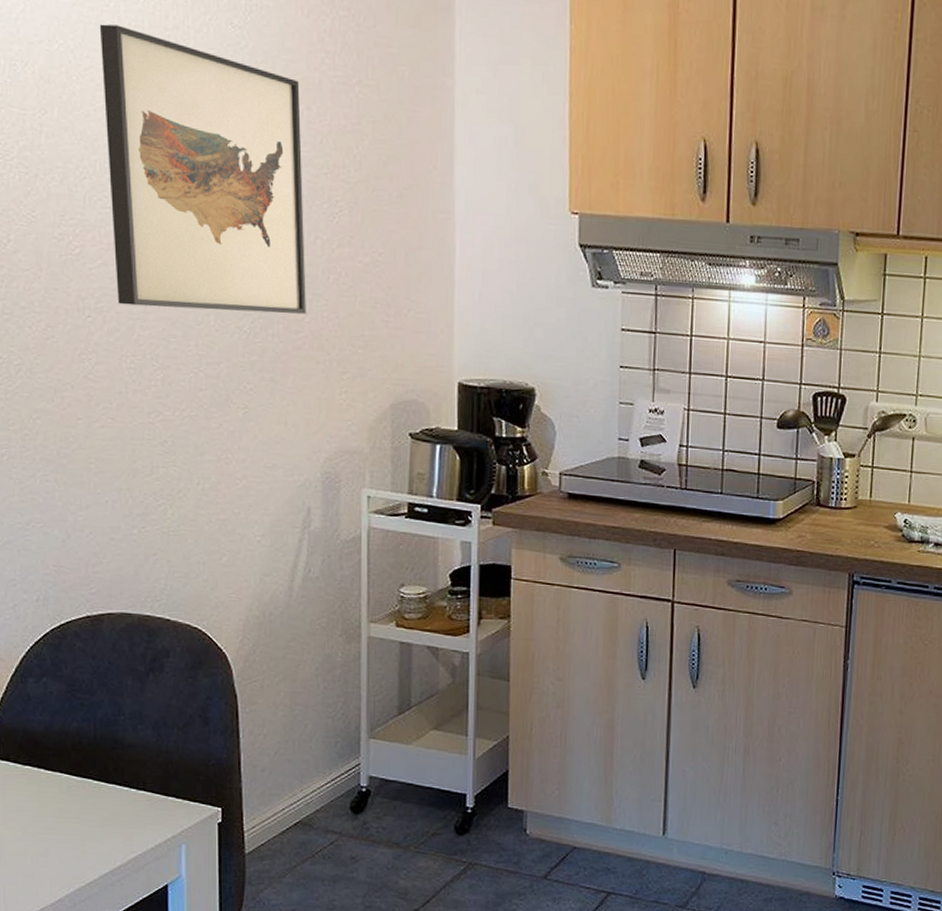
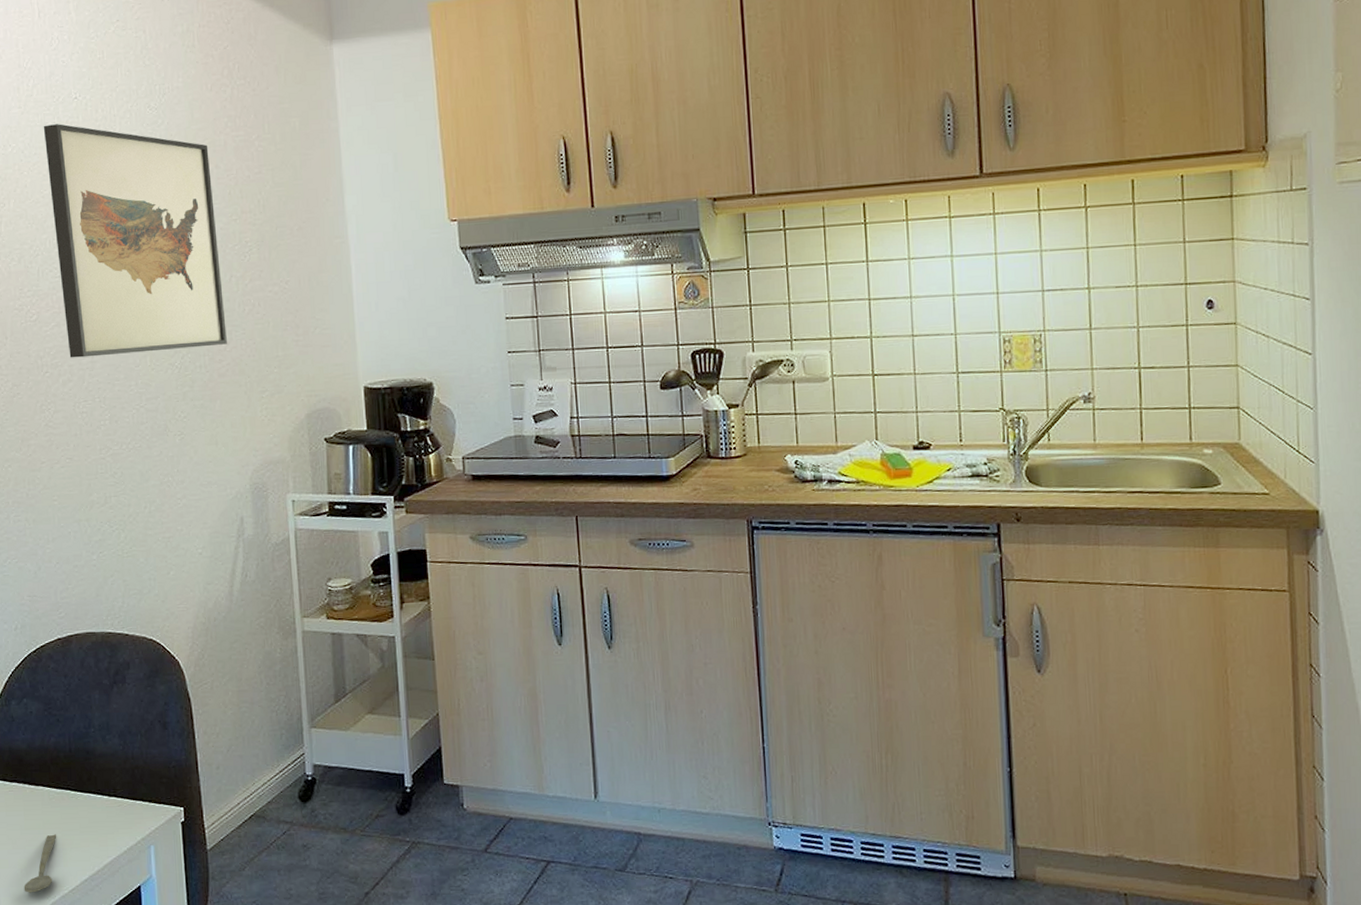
spoon: none [33,824,75,883] -> present [24,834,57,893]

